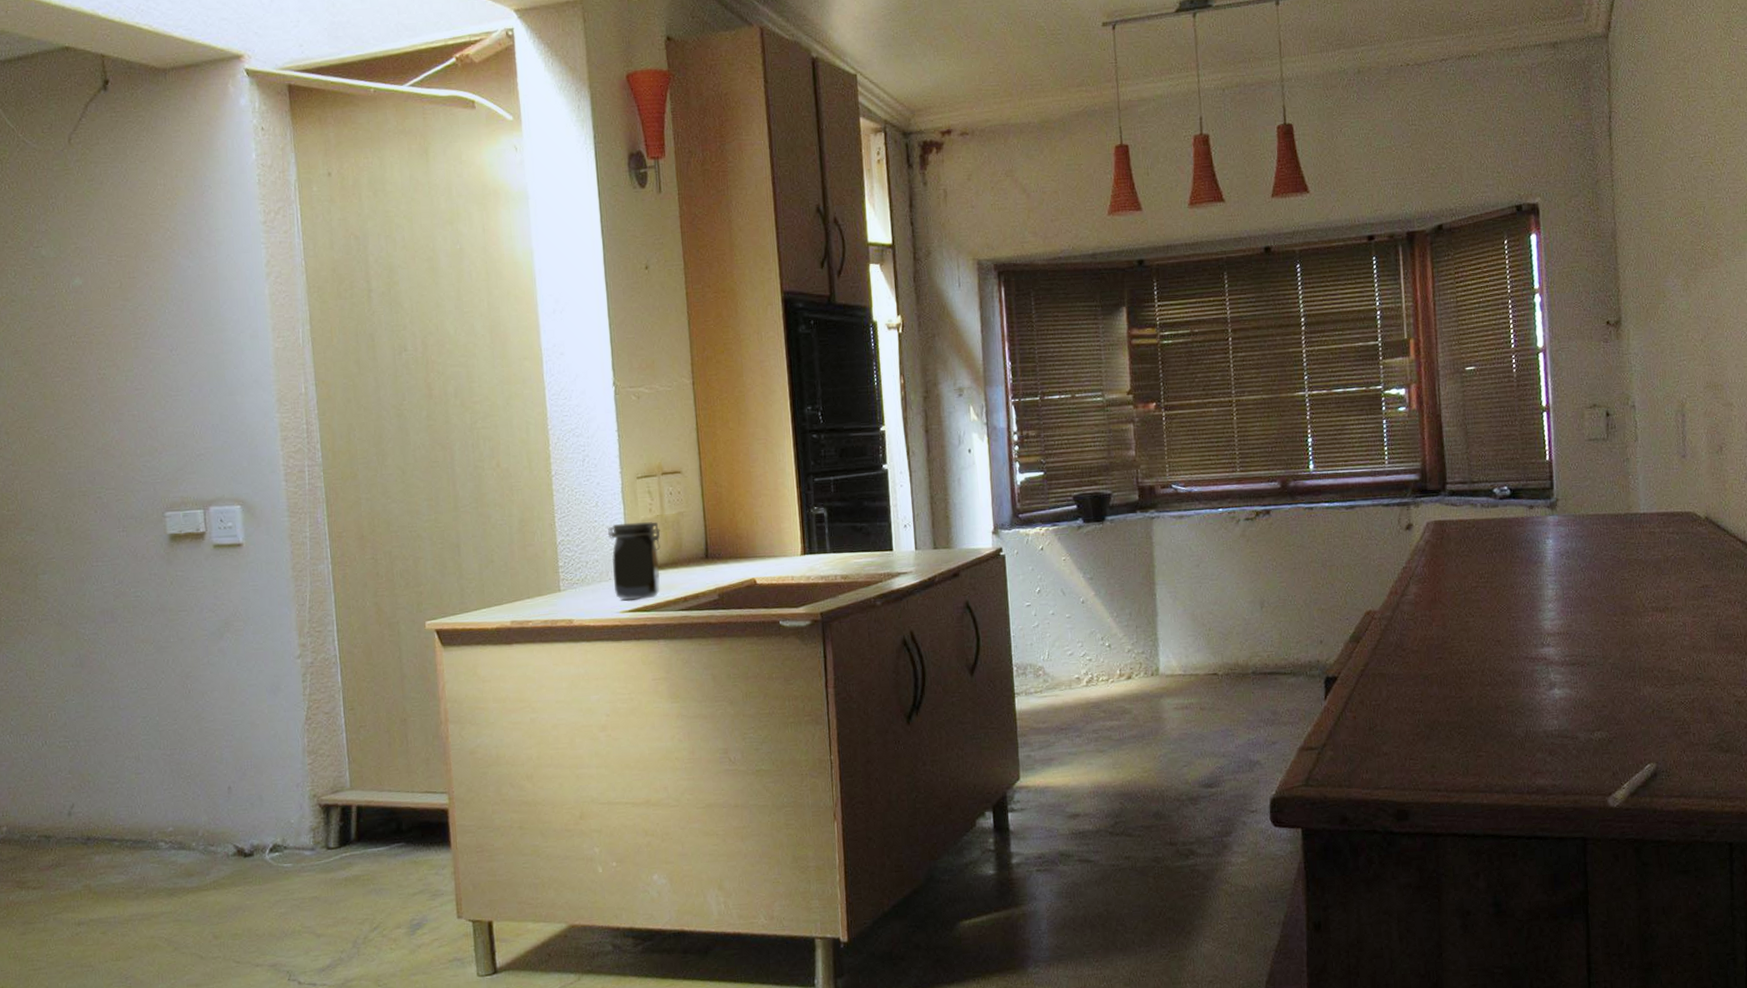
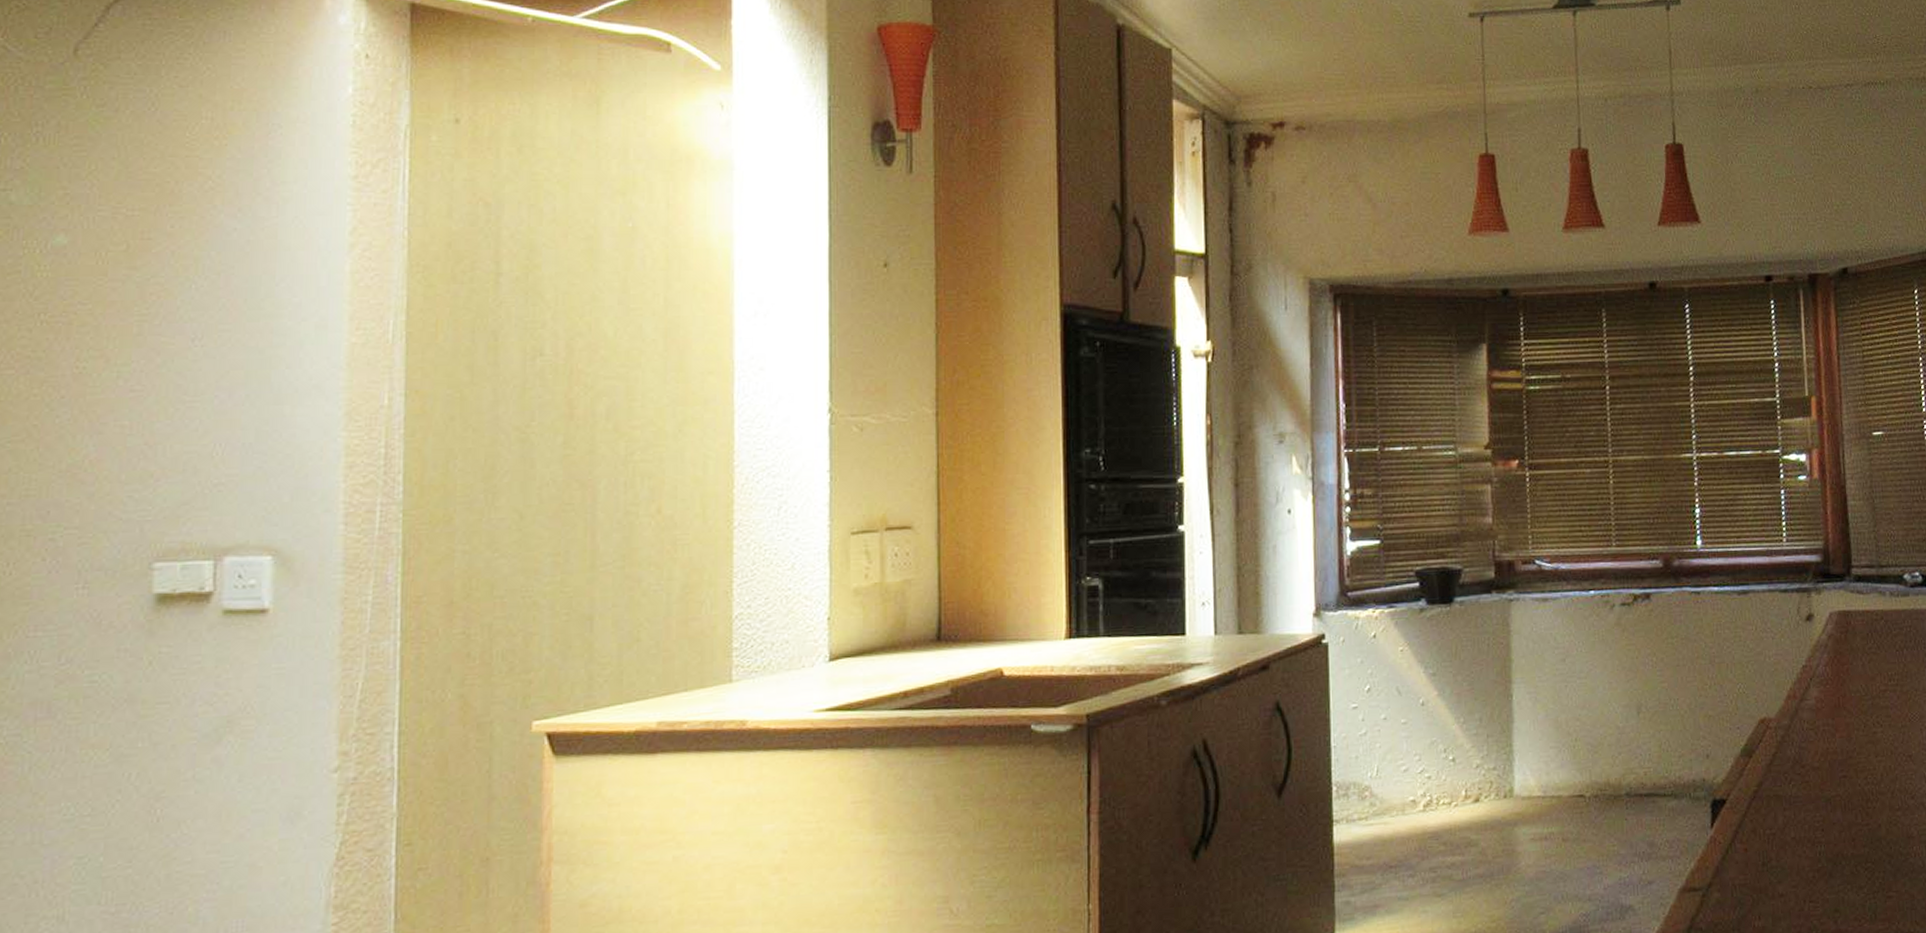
jar: present [608,521,661,601] -> none [806,591,878,696]

